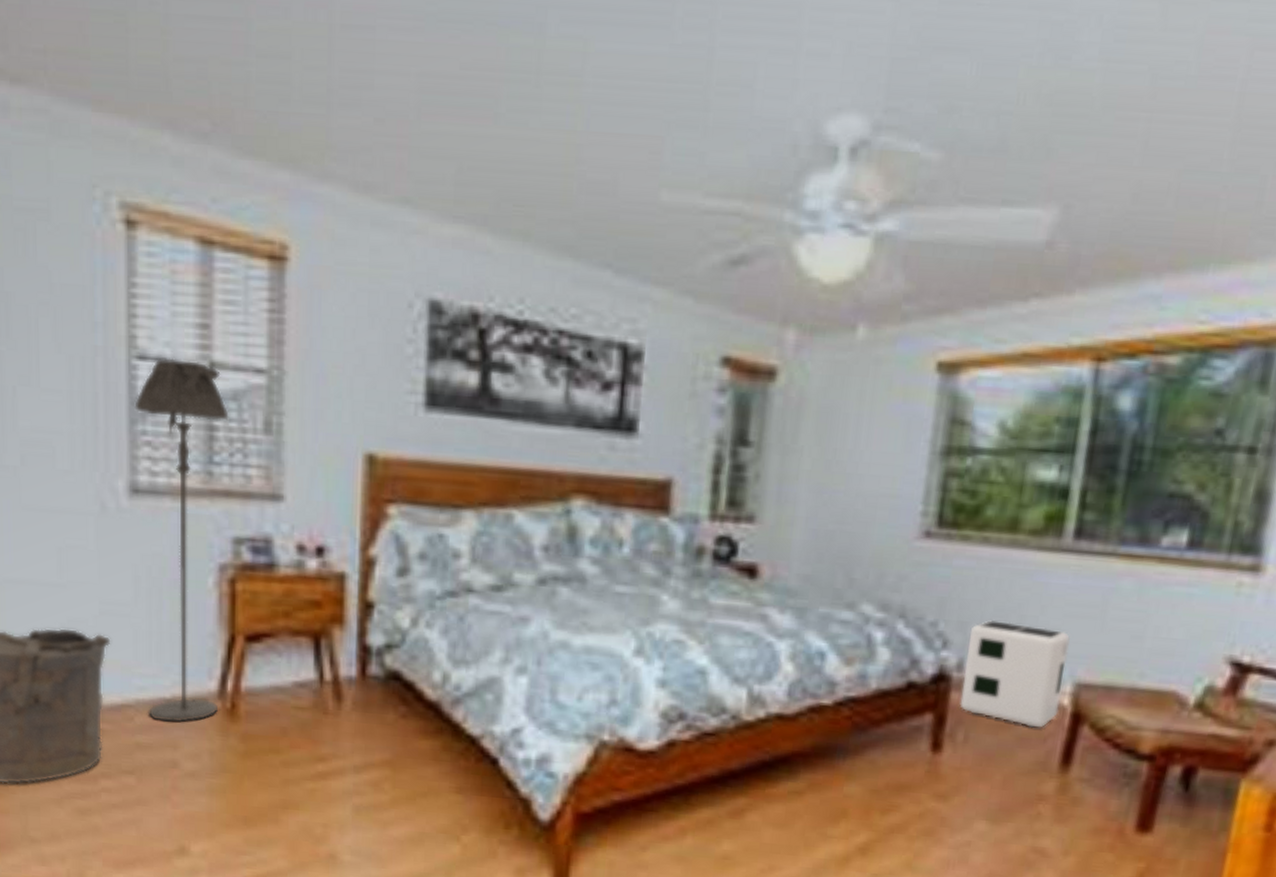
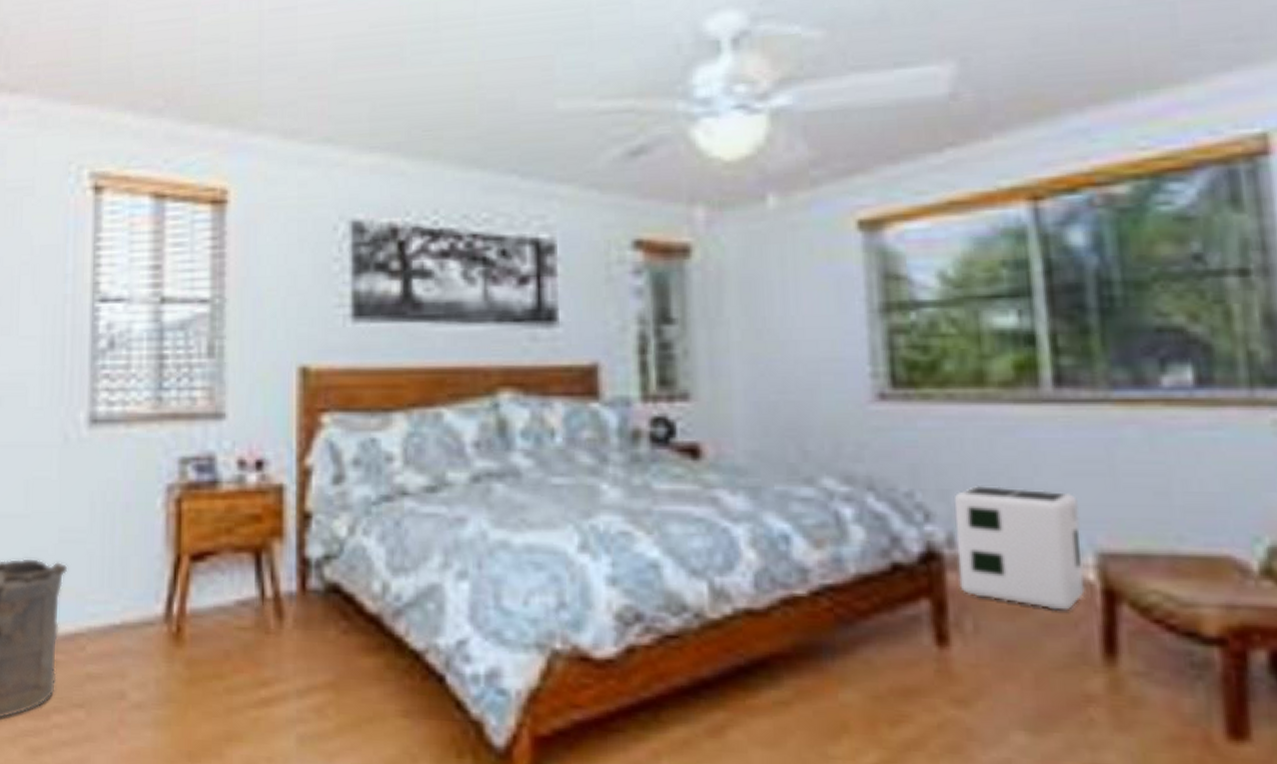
floor lamp: present [134,358,229,723] -> none [96,298,177,650]

